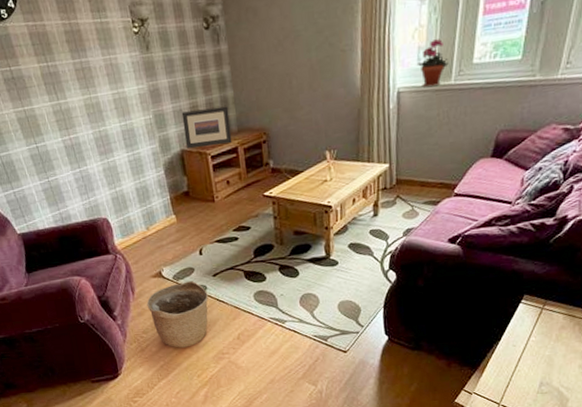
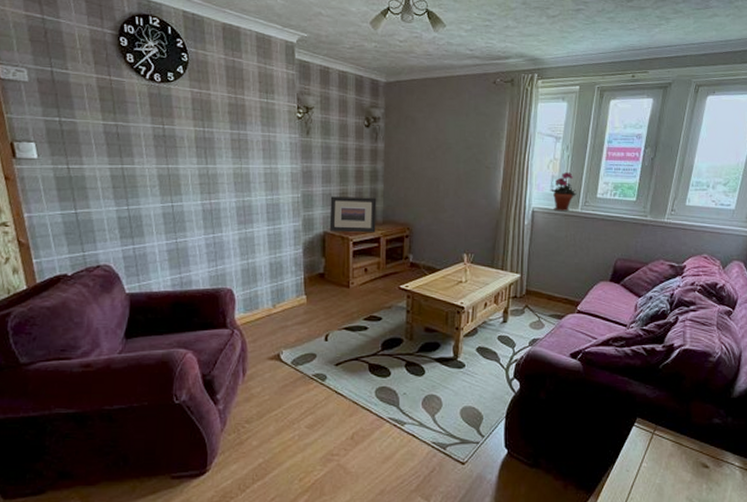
basket: present [146,281,208,348] -> none [257,368,326,444]

